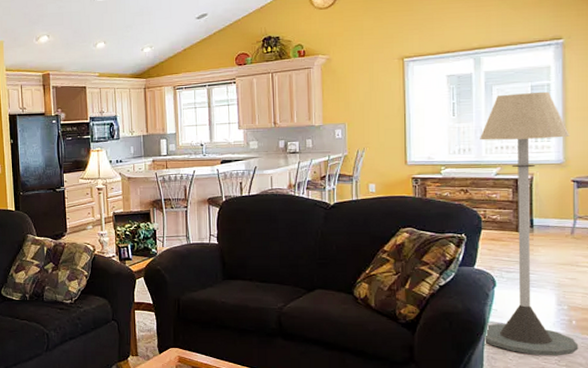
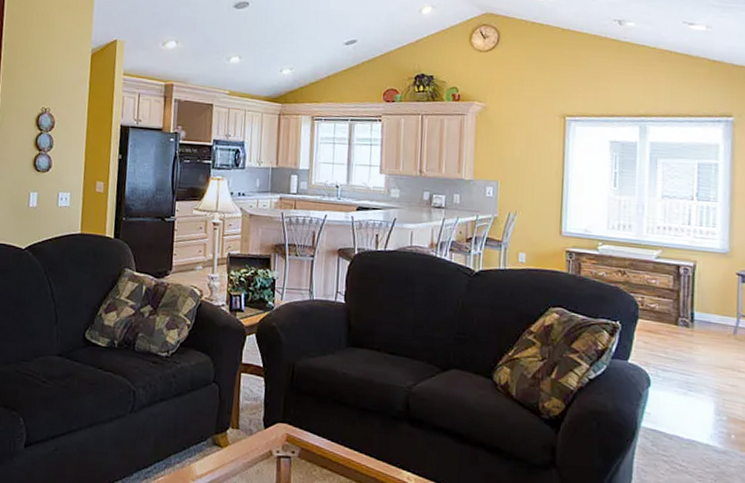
floor lamp: present [480,91,579,356] -> none [634,169,737,475]

